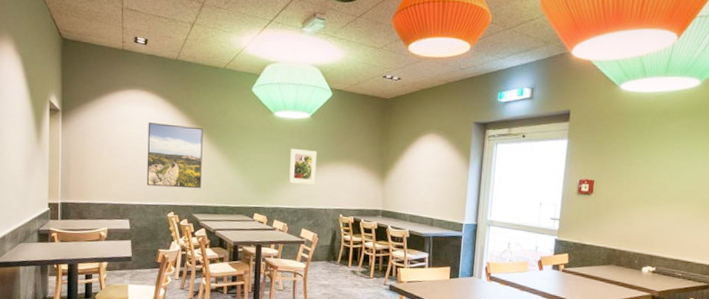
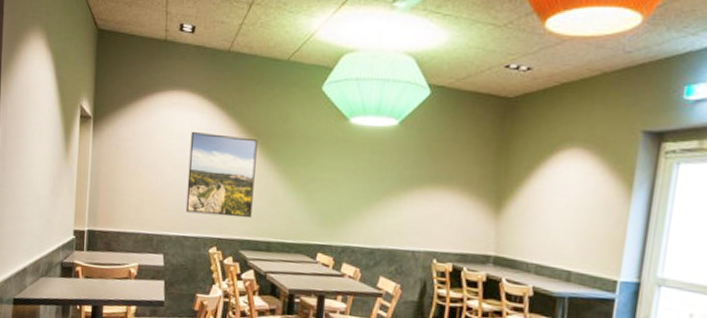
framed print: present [289,148,318,185] -> none [365,166,406,217]

